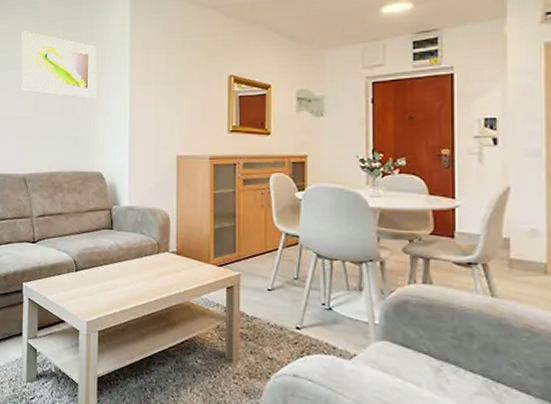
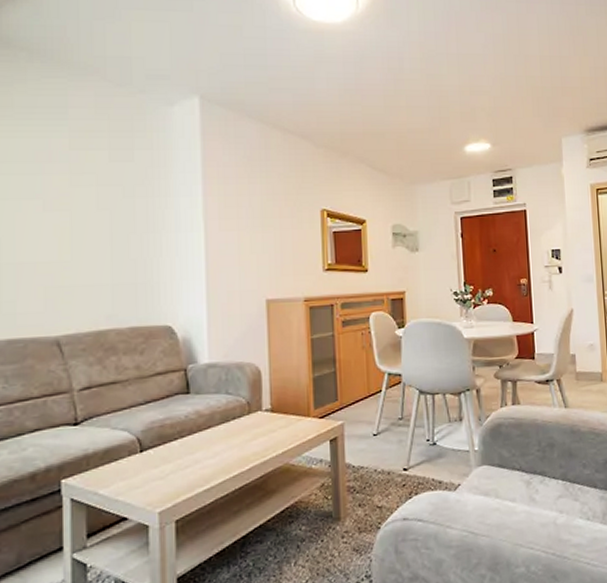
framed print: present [21,31,97,99] -> none [45,149,160,237]

